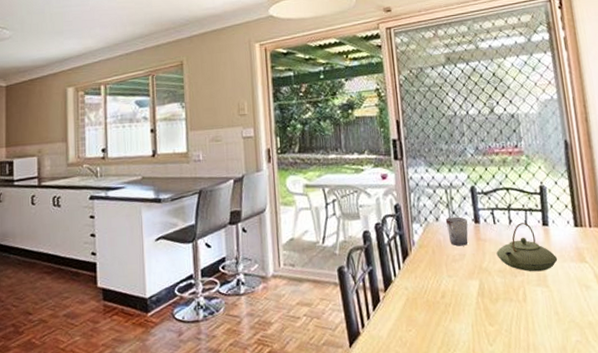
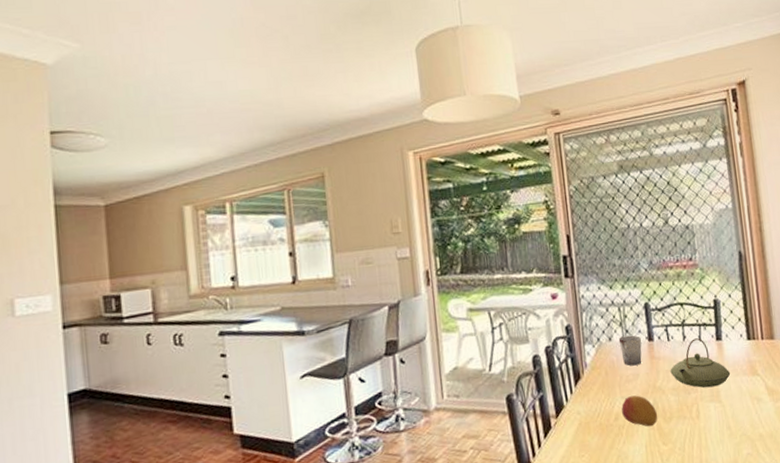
fruit: none [448,275,484,307] -> present [621,395,658,427]

